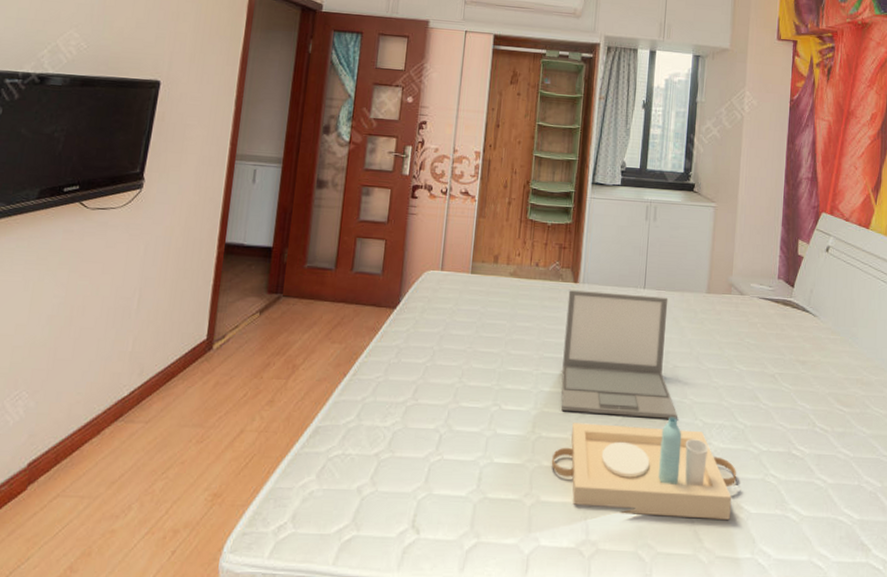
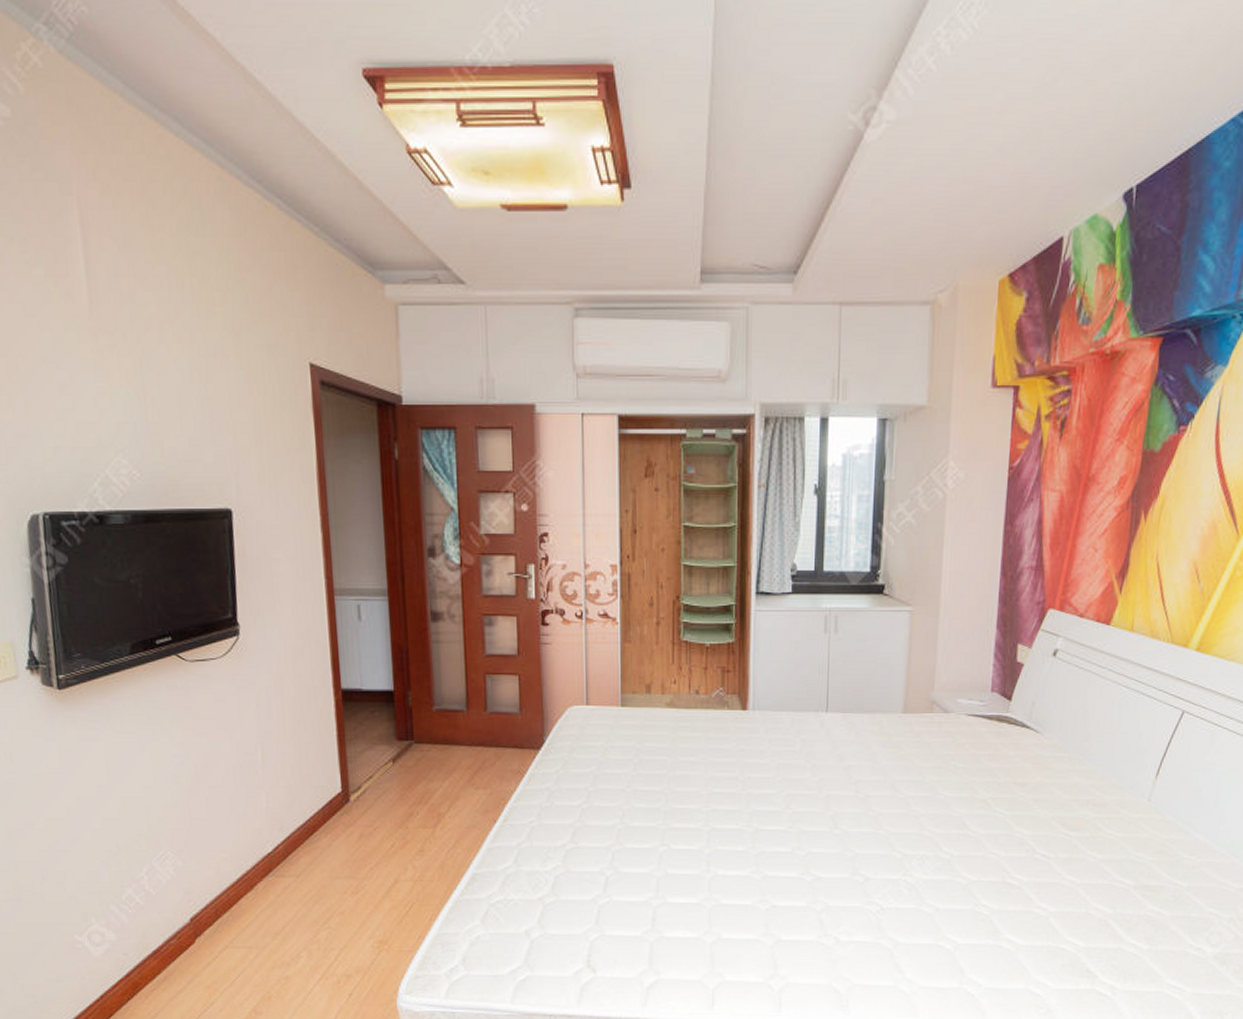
serving tray: present [551,416,737,520] -> none [730,849,942,951]
laptop: present [561,289,677,419] -> none [736,717,871,852]

